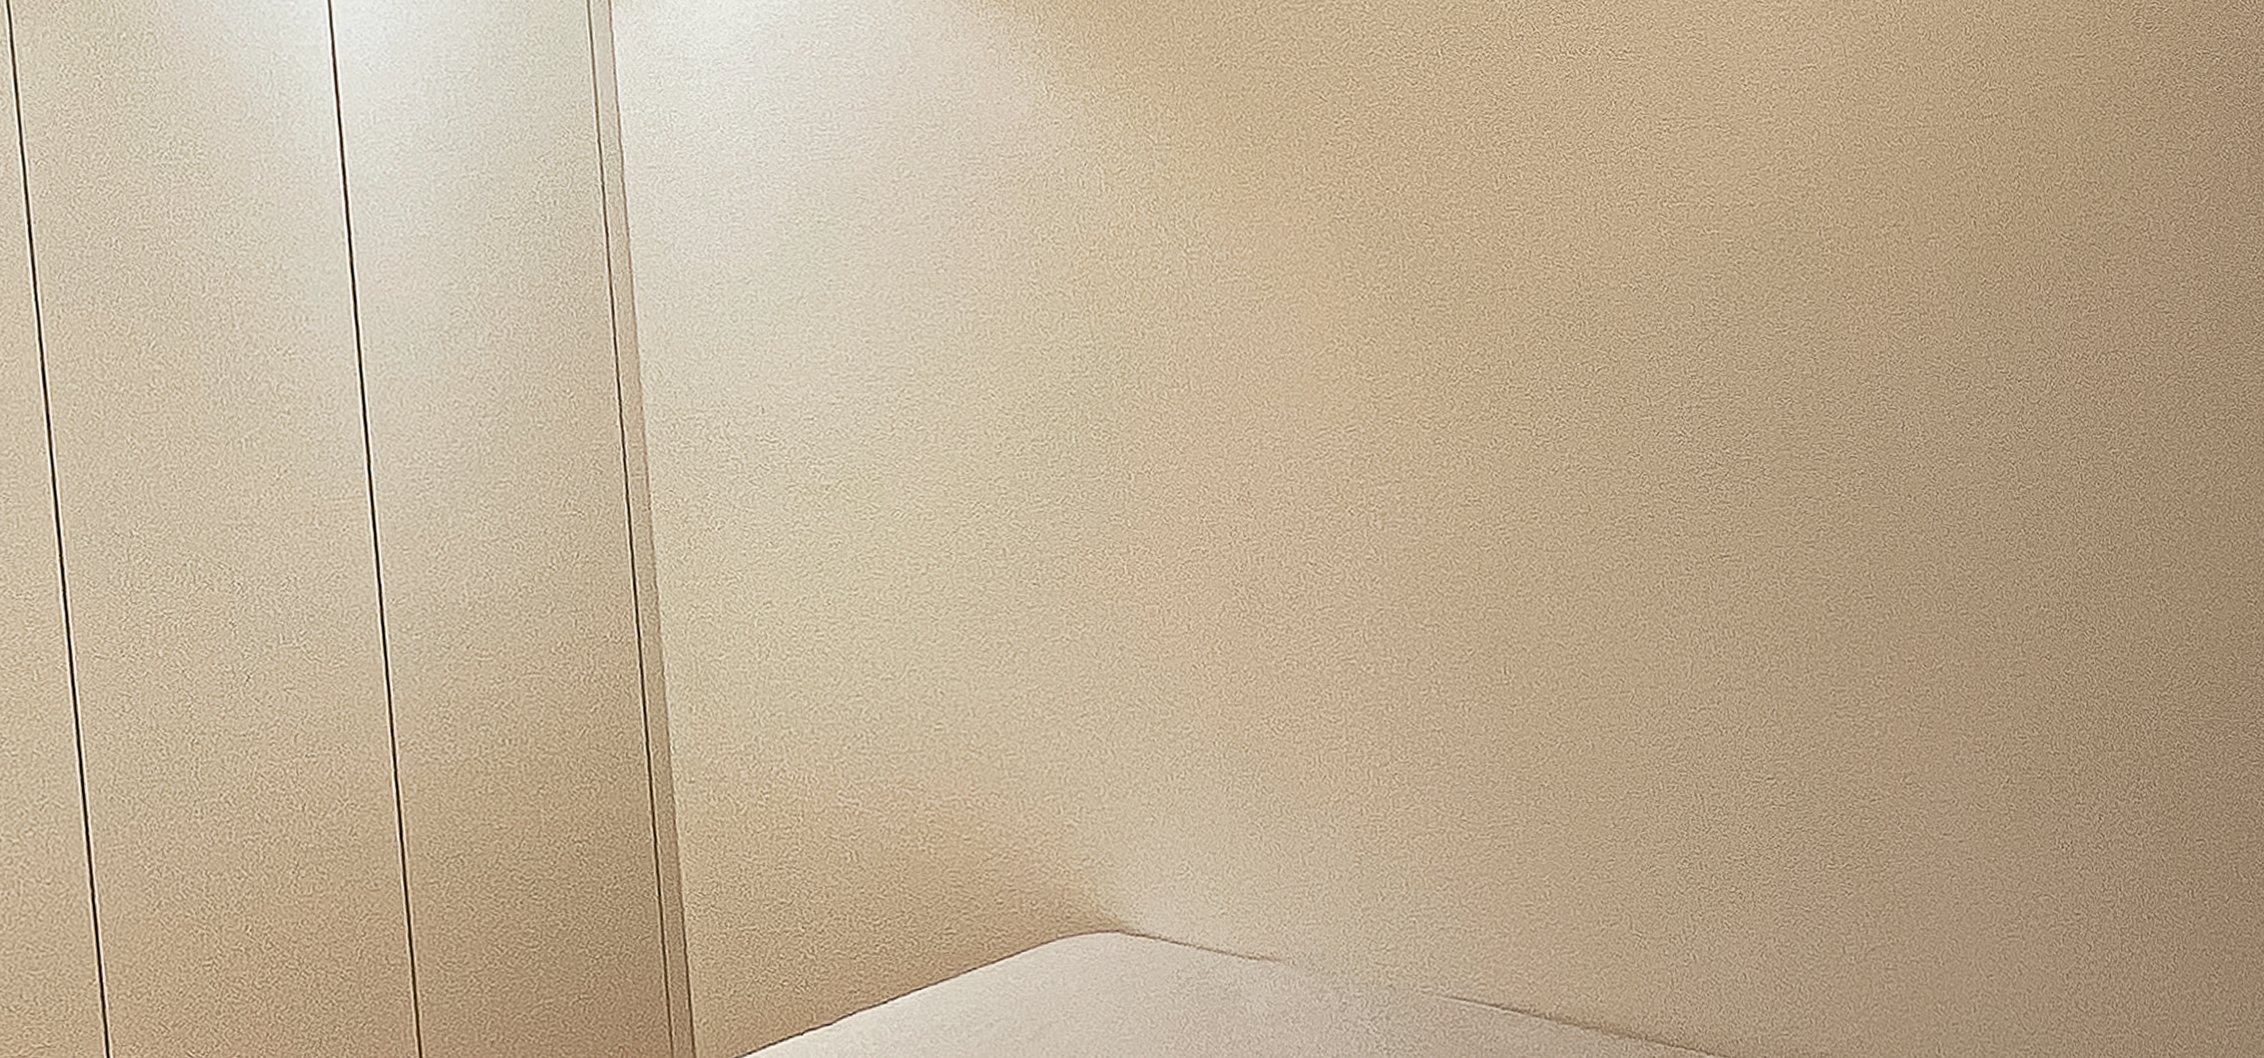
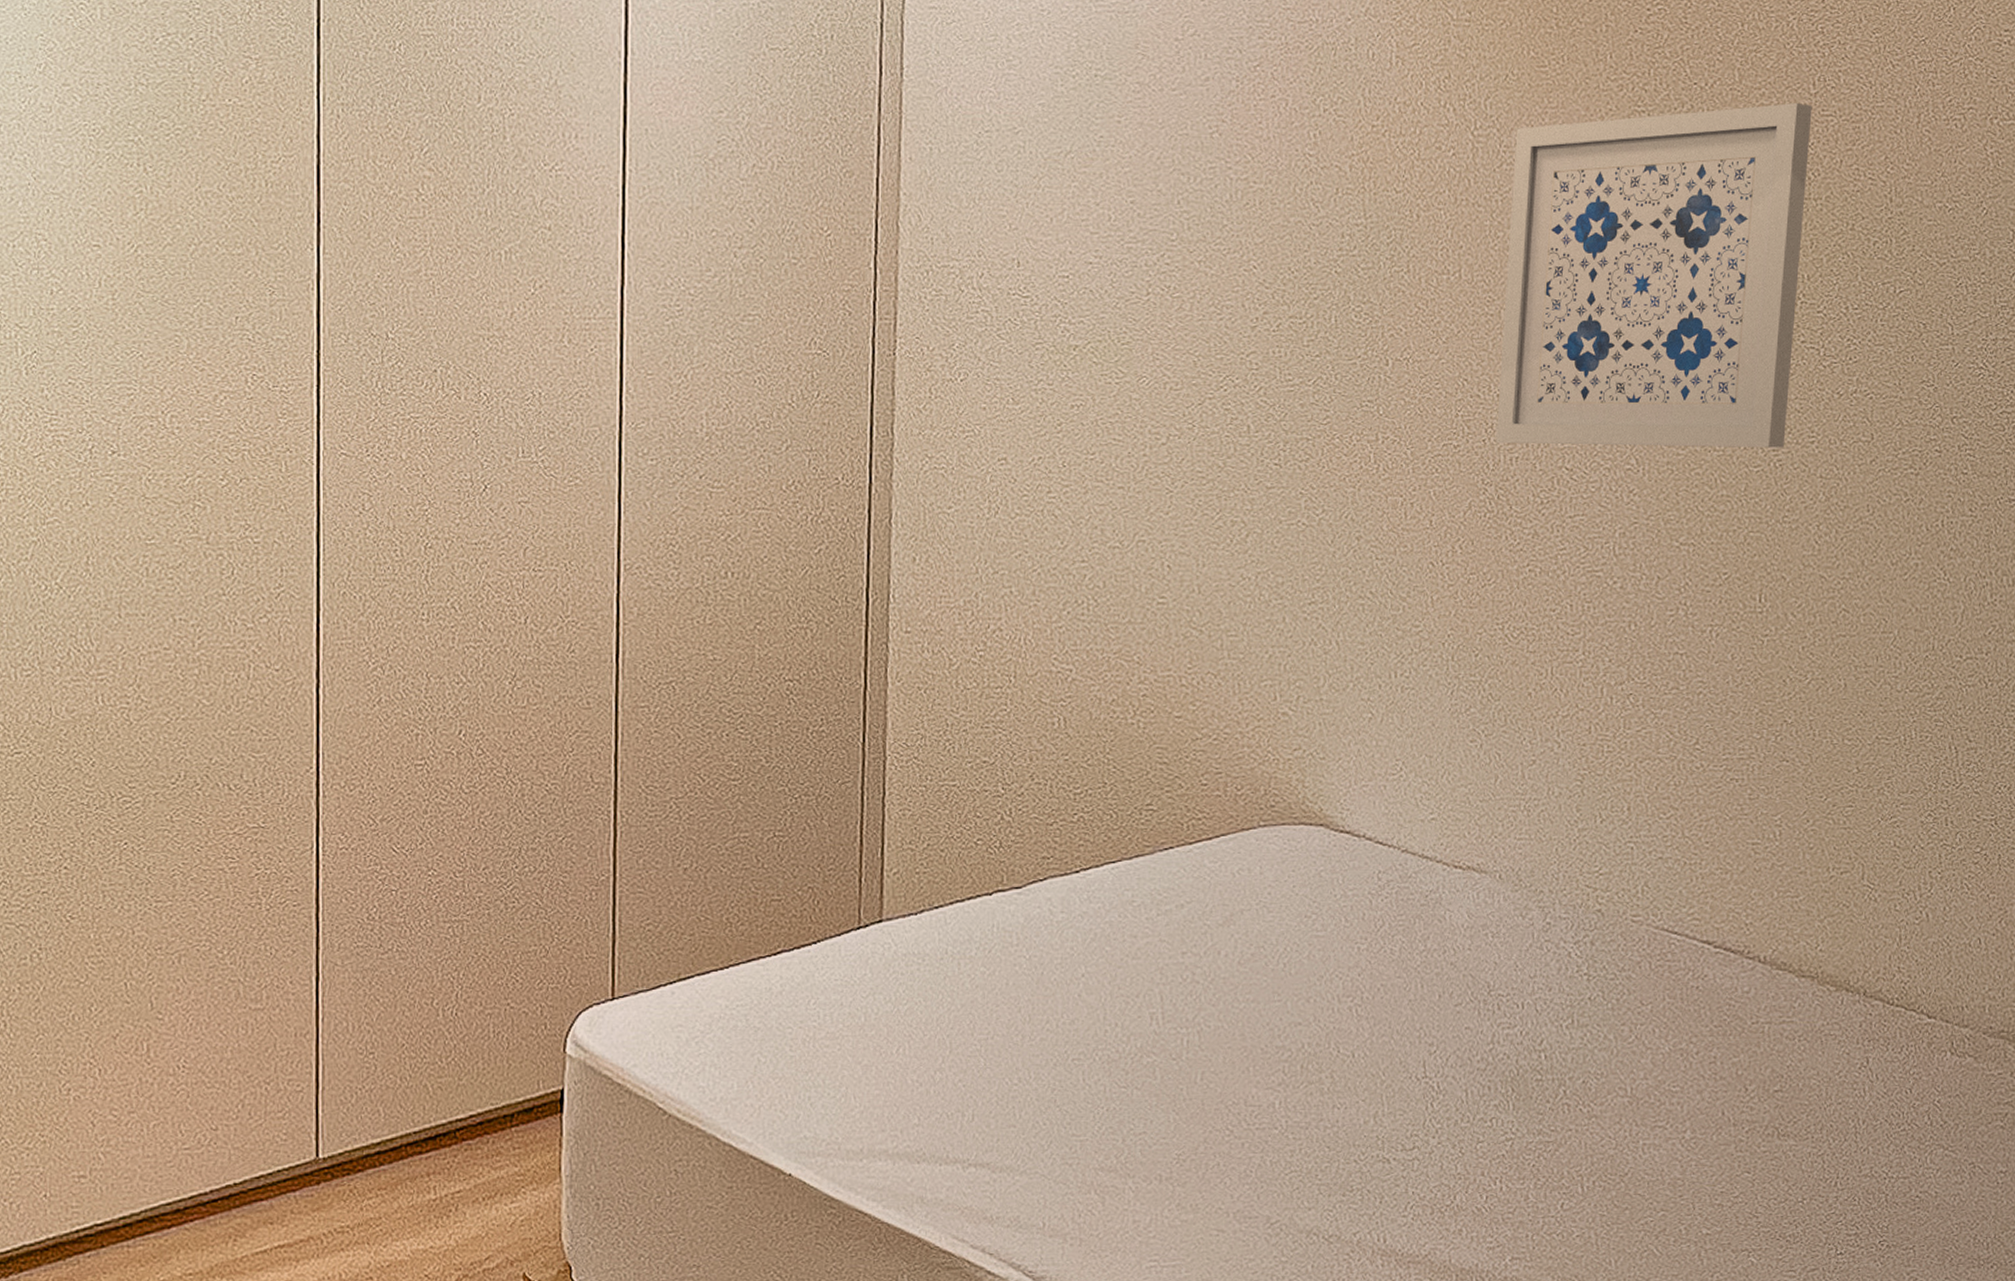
wall art: none [1226,200,1510,544] -> present [1496,103,1813,448]

